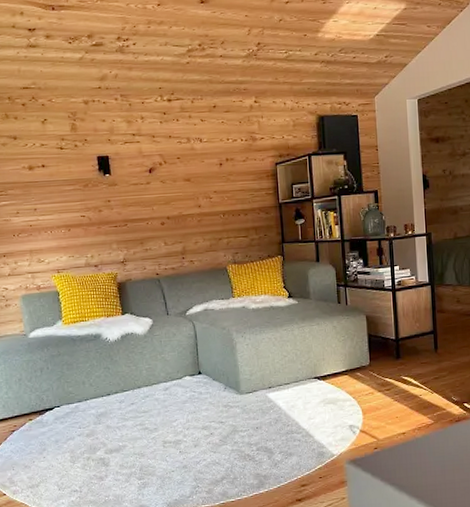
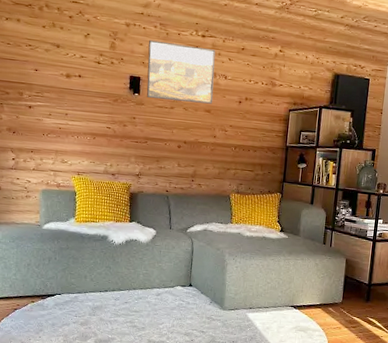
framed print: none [112,112,191,176] -> present [146,40,216,104]

